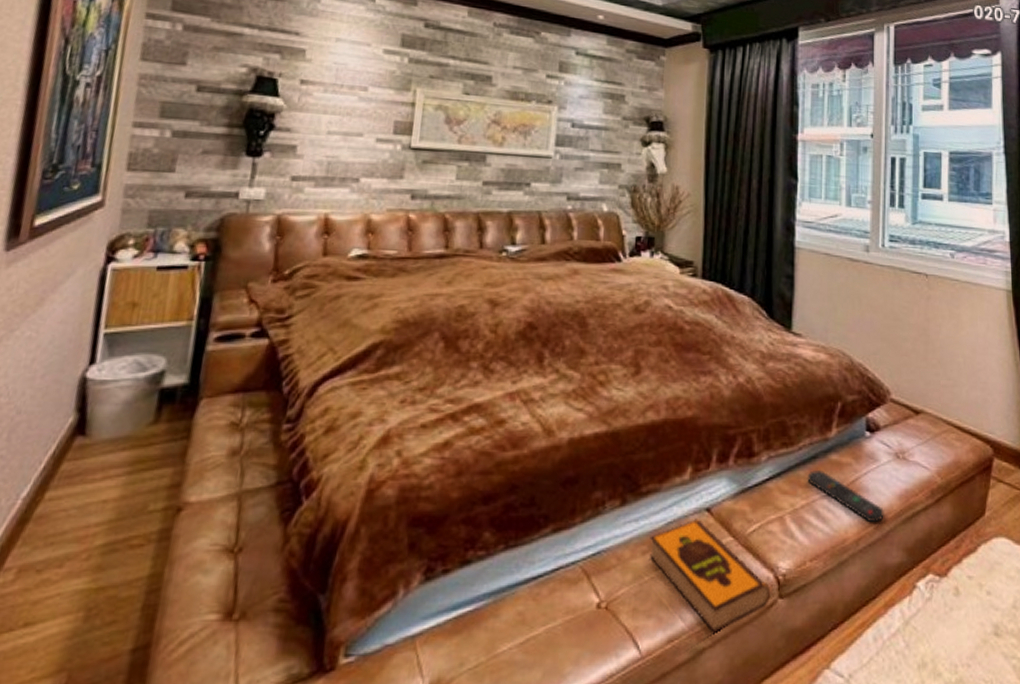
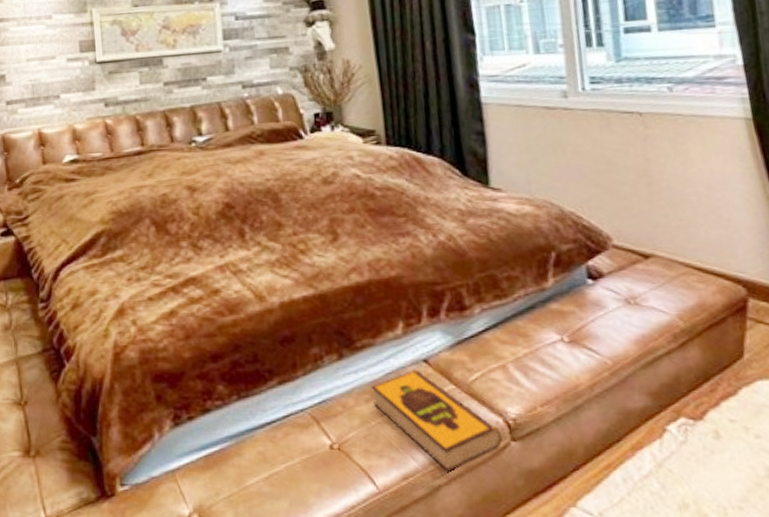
remote control: present [807,469,884,522] -> none [527,318,620,367]

